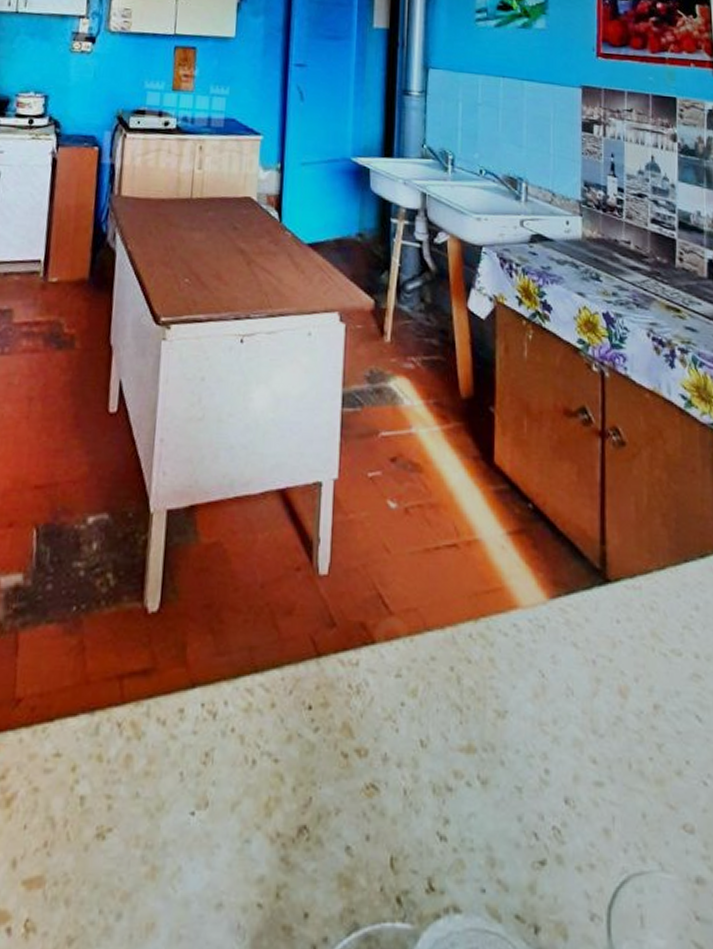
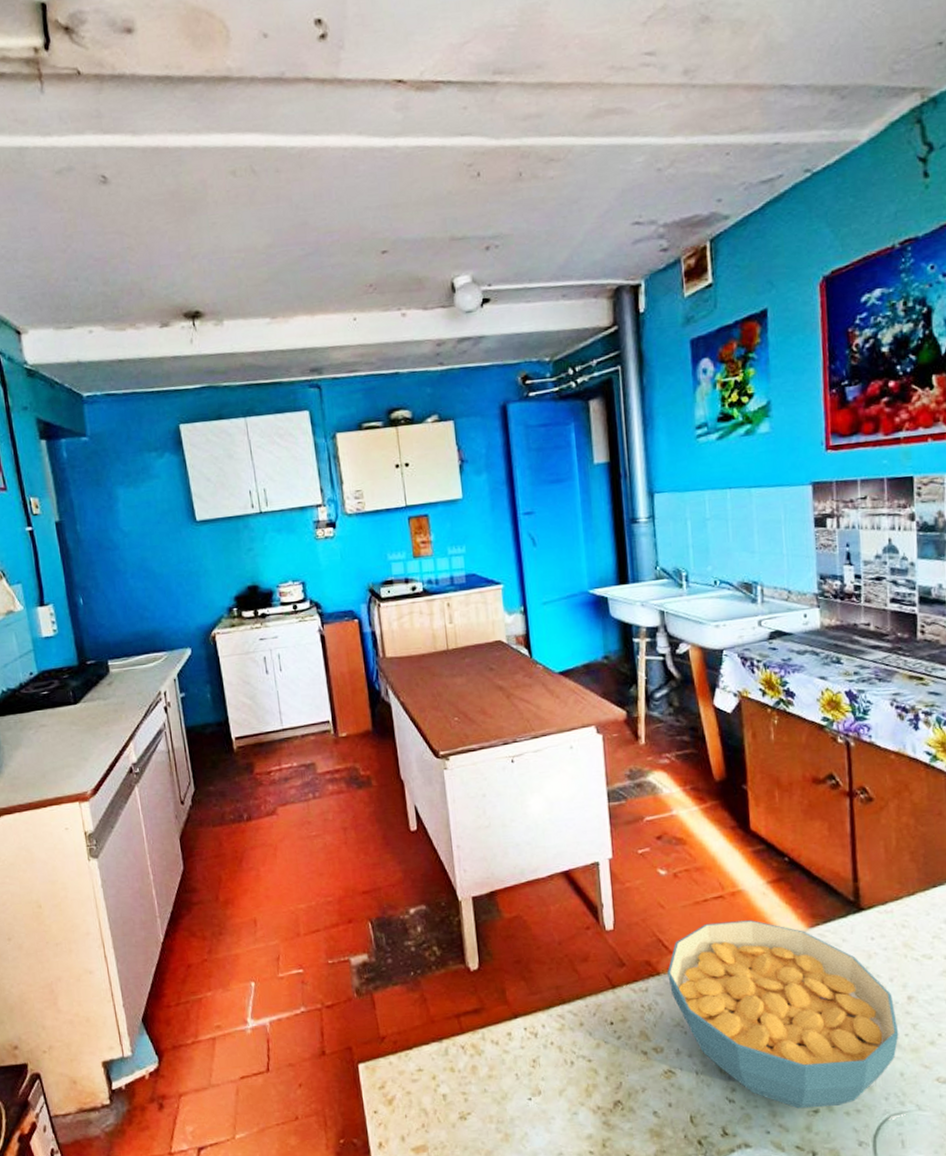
cereal bowl: none [384,579,643,858] -> present [667,920,899,1109]

